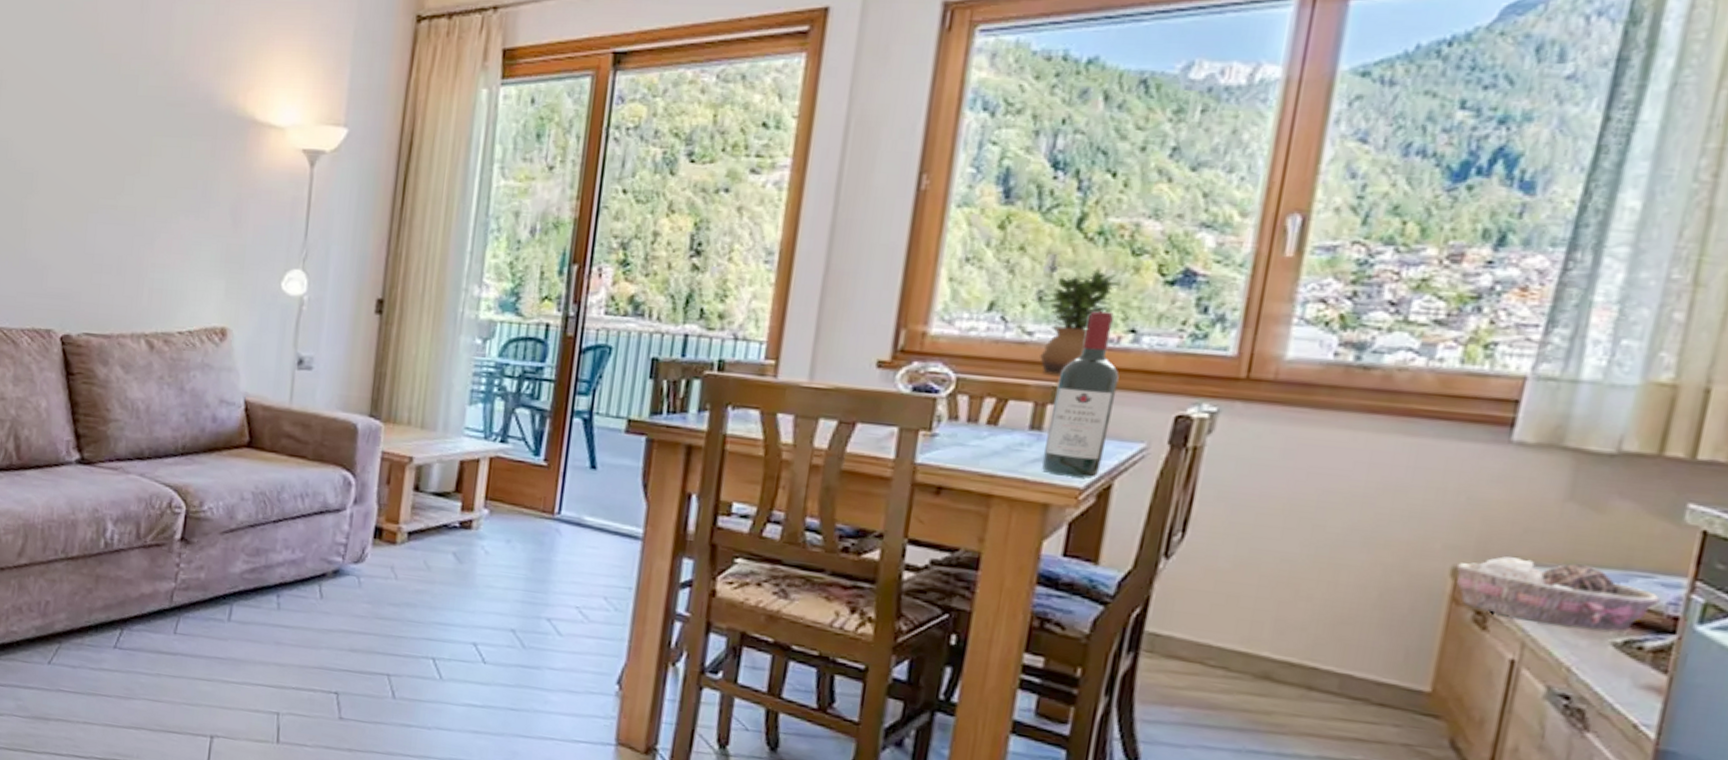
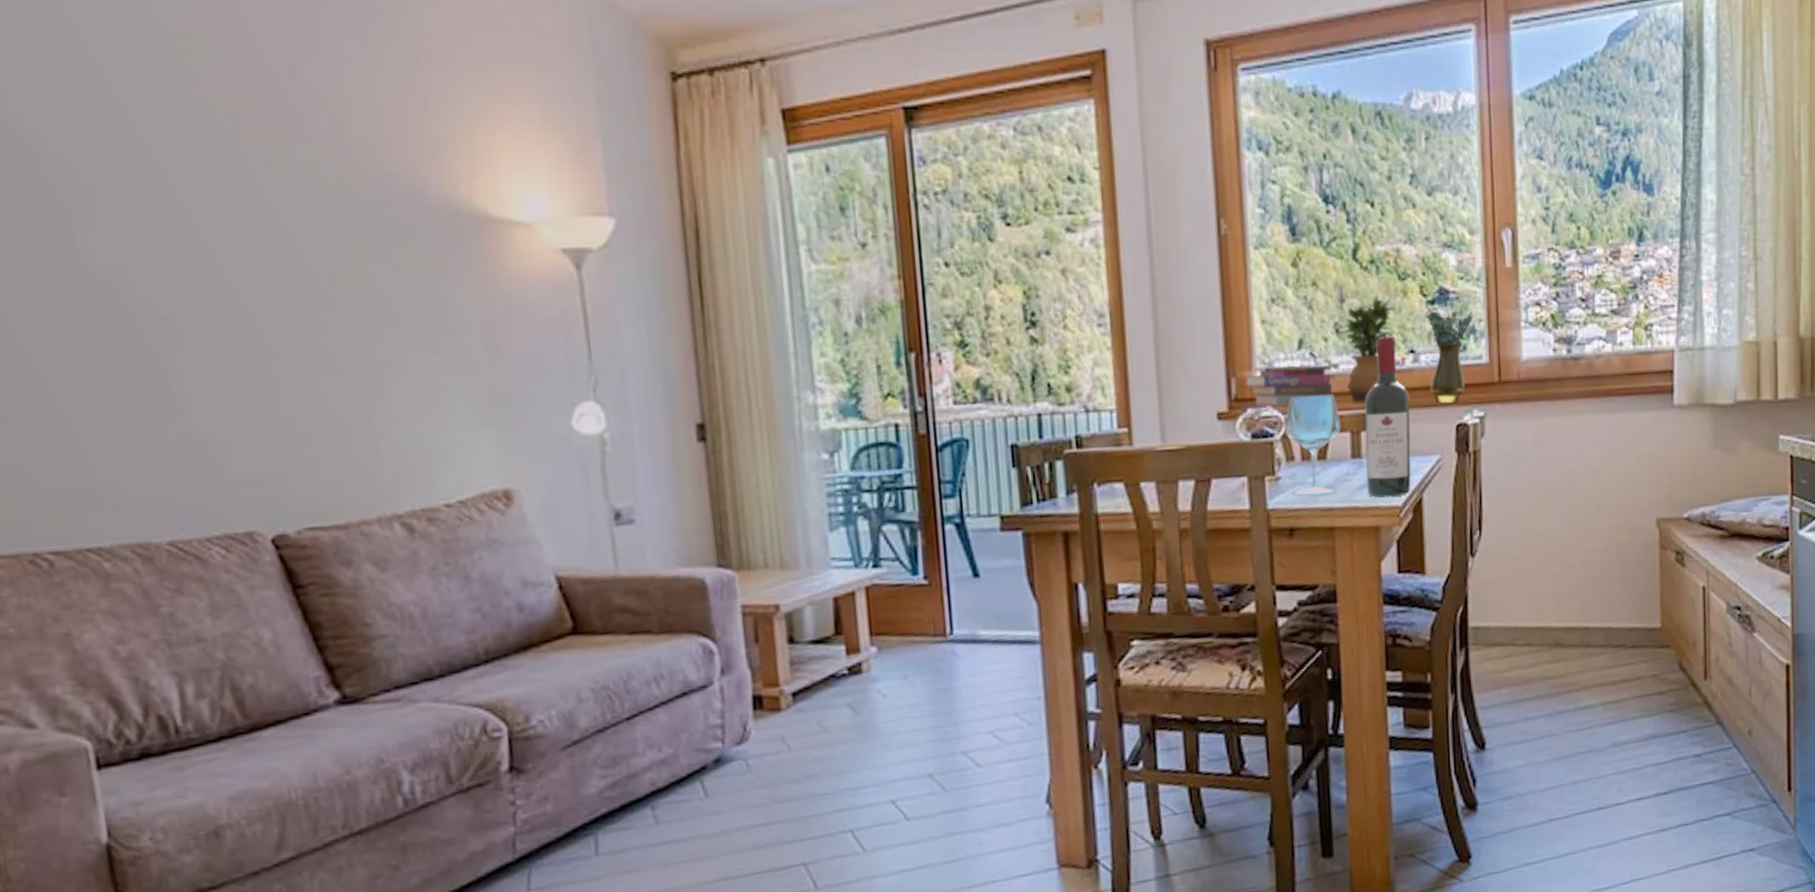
books: none [917,322,1025,366] -> present [1246,365,1333,407]
wine glass: none [948,357,1025,462] -> present [1284,394,1341,497]
vase: none [1149,286,1226,393] -> present [1425,306,1473,404]
decorative basket: present [1456,556,1660,631] -> none [1658,498,1776,552]

